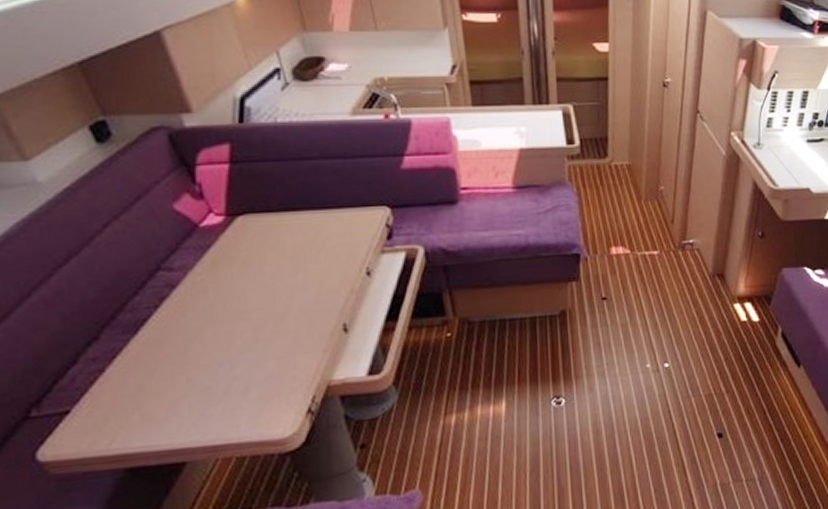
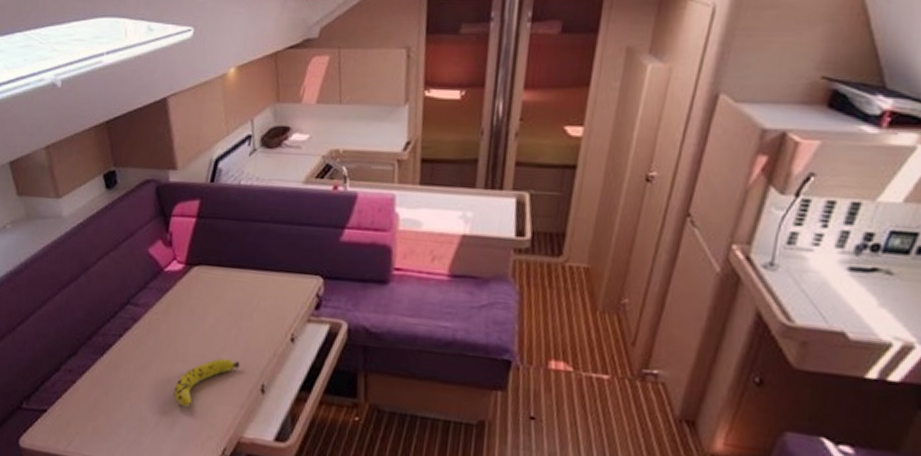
fruit: none [240,306,314,366] -> present [173,358,240,407]

